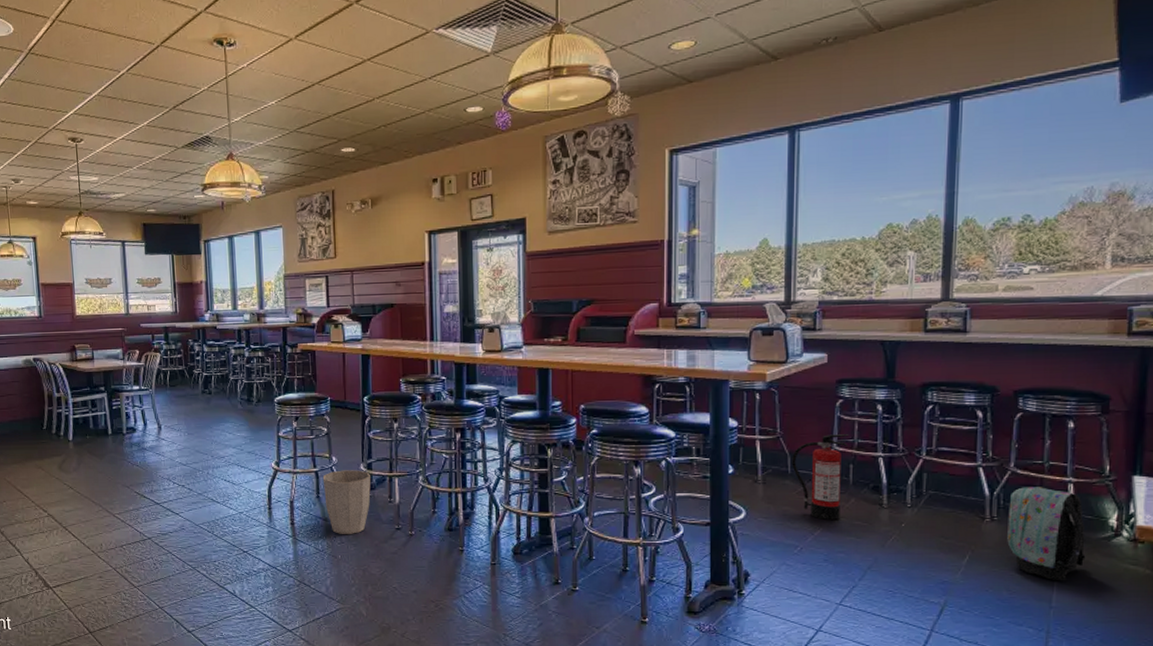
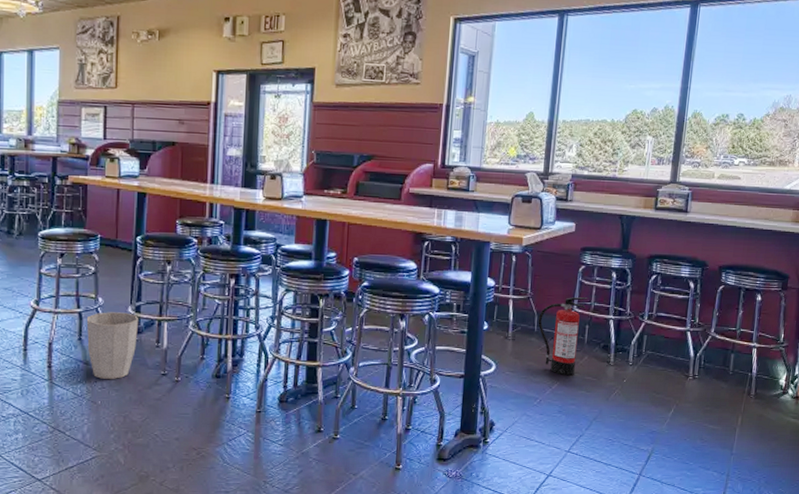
backpack: present [1007,487,1086,581] -> none [704,350,762,432]

